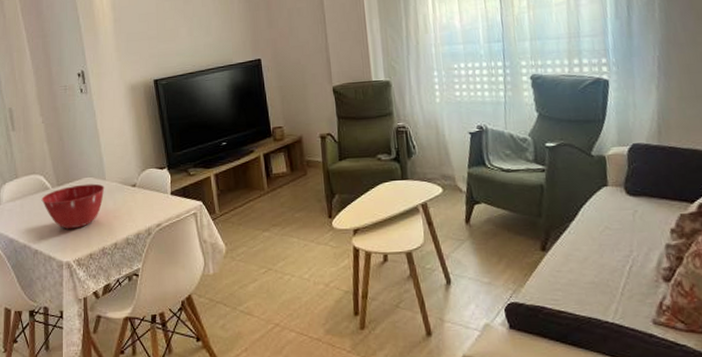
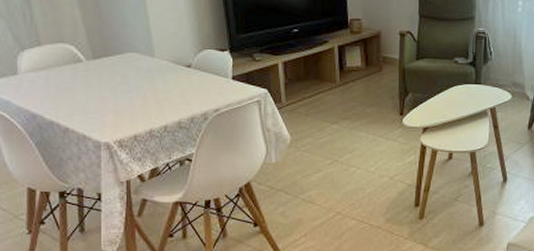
mixing bowl: present [41,183,105,229] -> none [72,59,153,108]

